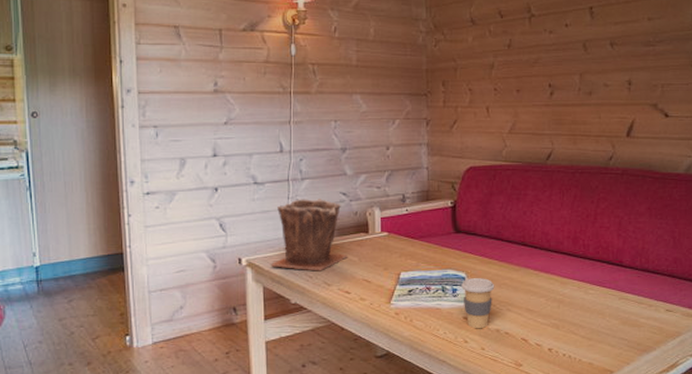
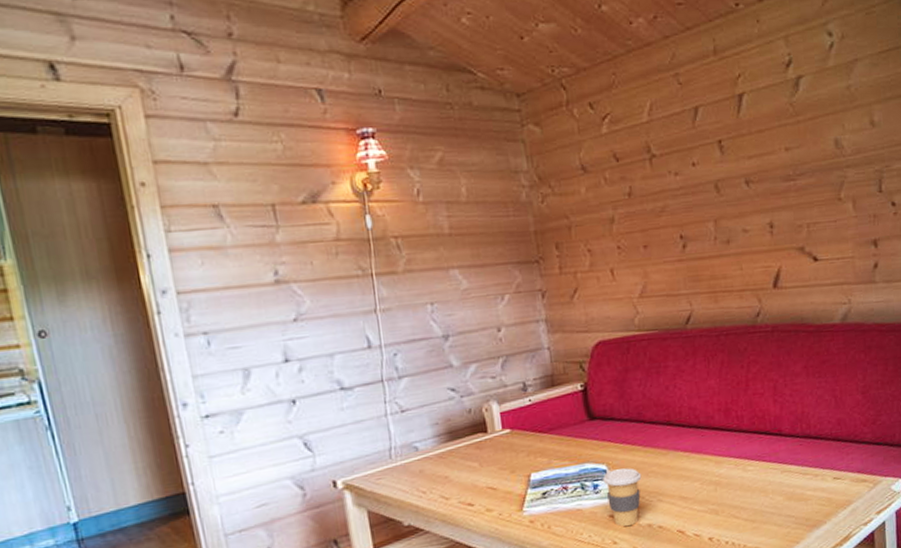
plant pot: present [270,197,349,271] -> none [372,397,467,487]

